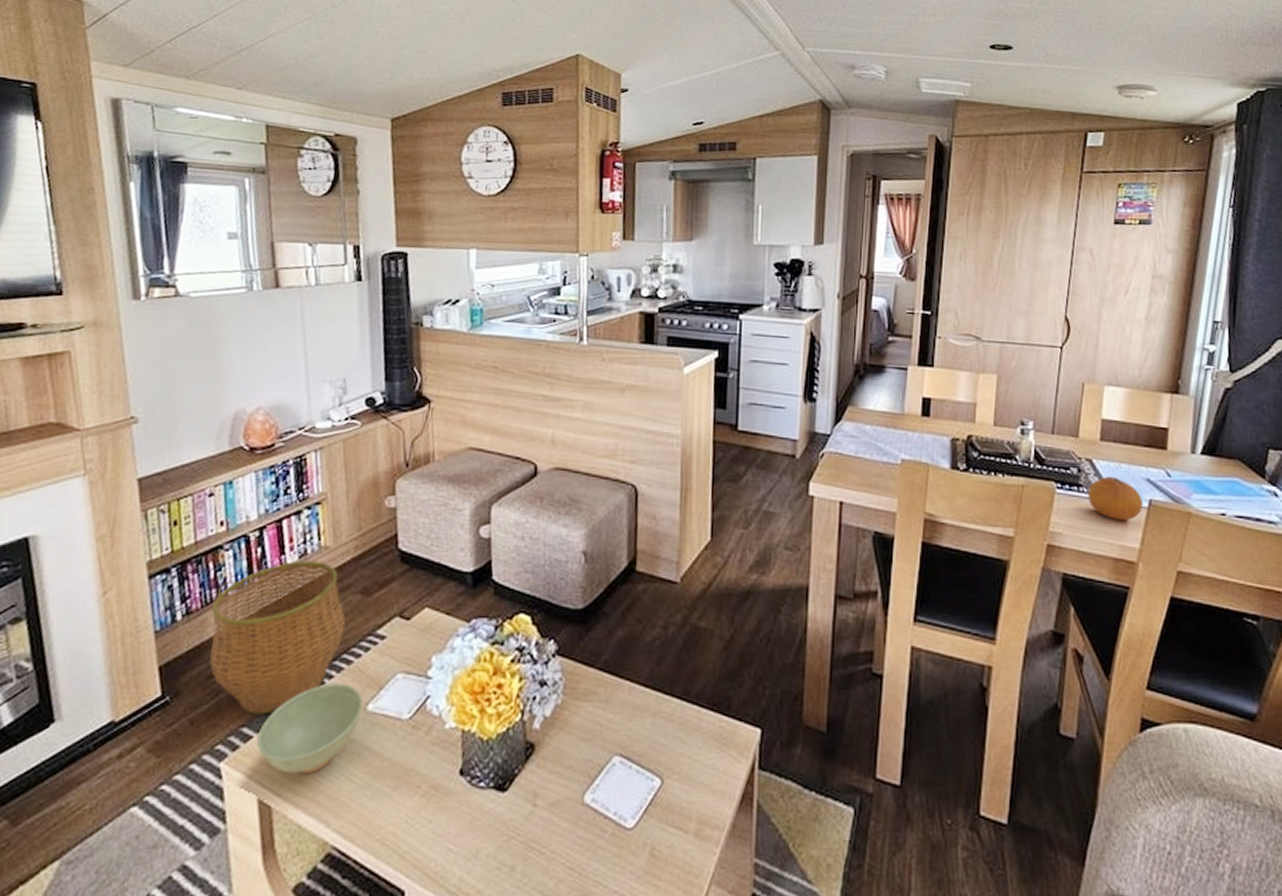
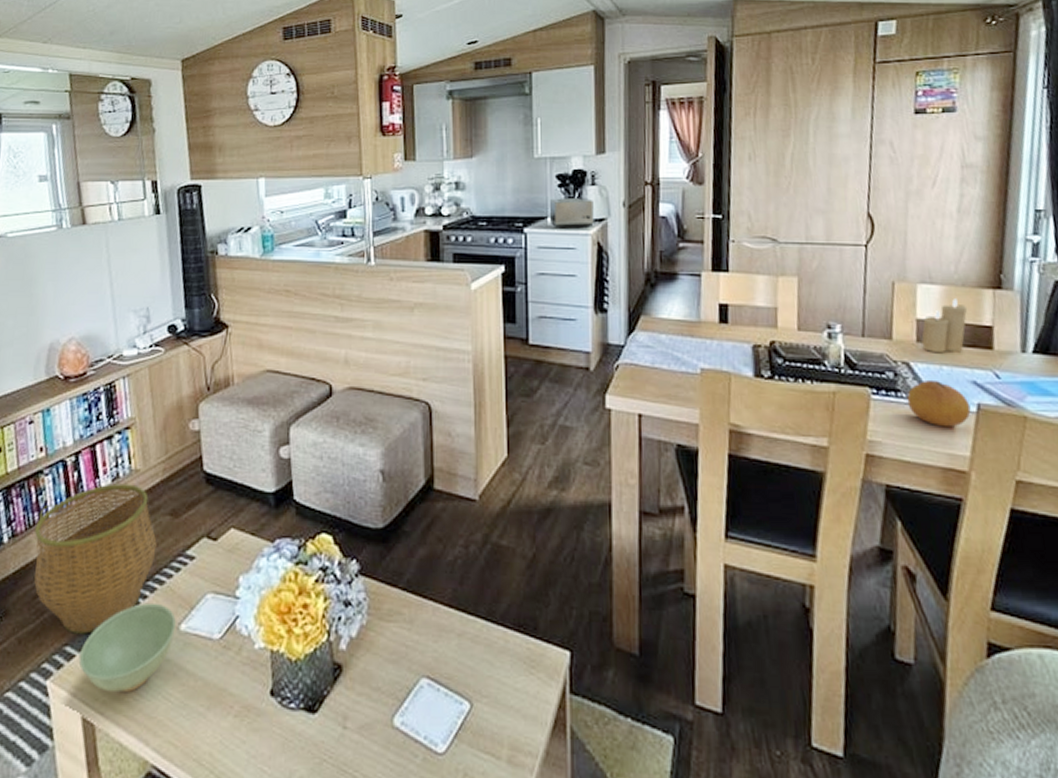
toaster: none [765,286,809,317] -> present [549,197,594,229]
candle: none [1104,401,1148,452] -> present [921,298,968,352]

